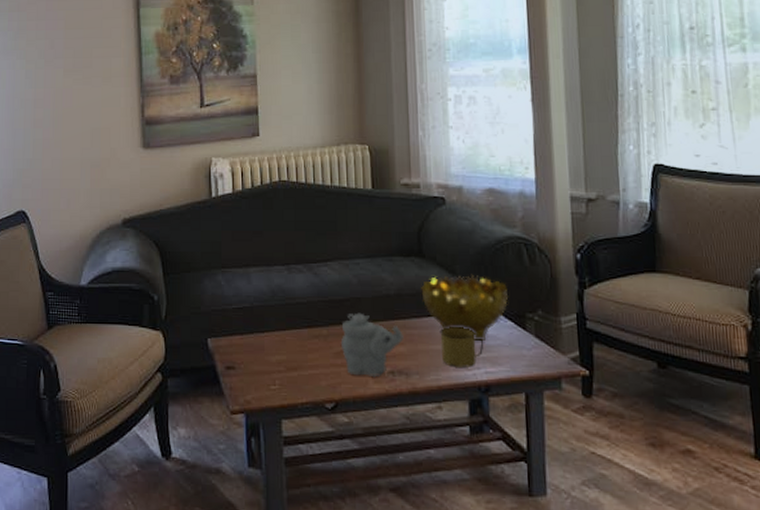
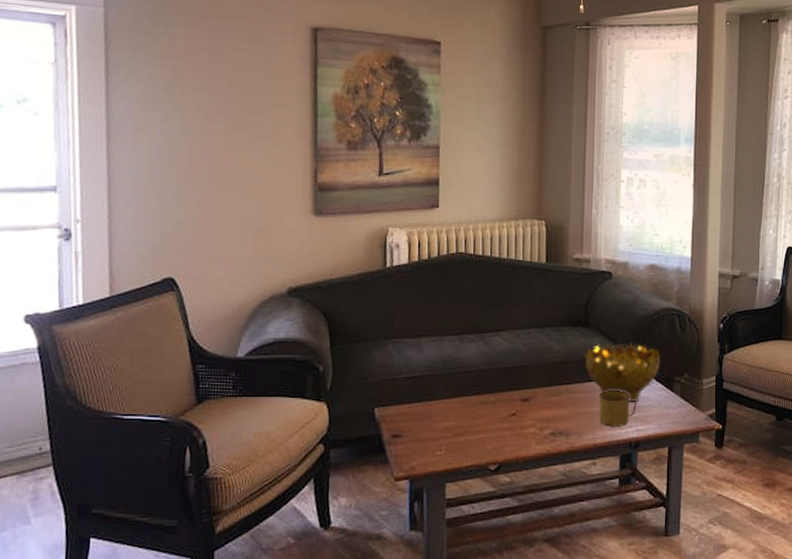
teapot: present [340,312,404,378] -> none [507,379,566,439]

